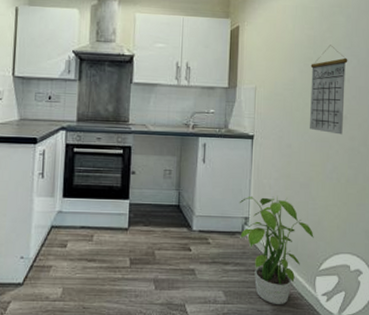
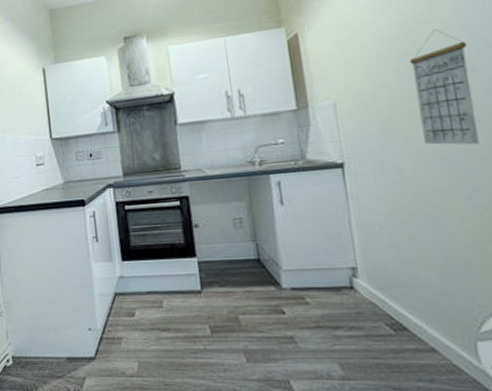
potted plant: present [239,195,314,304] -> none [339,235,463,380]

